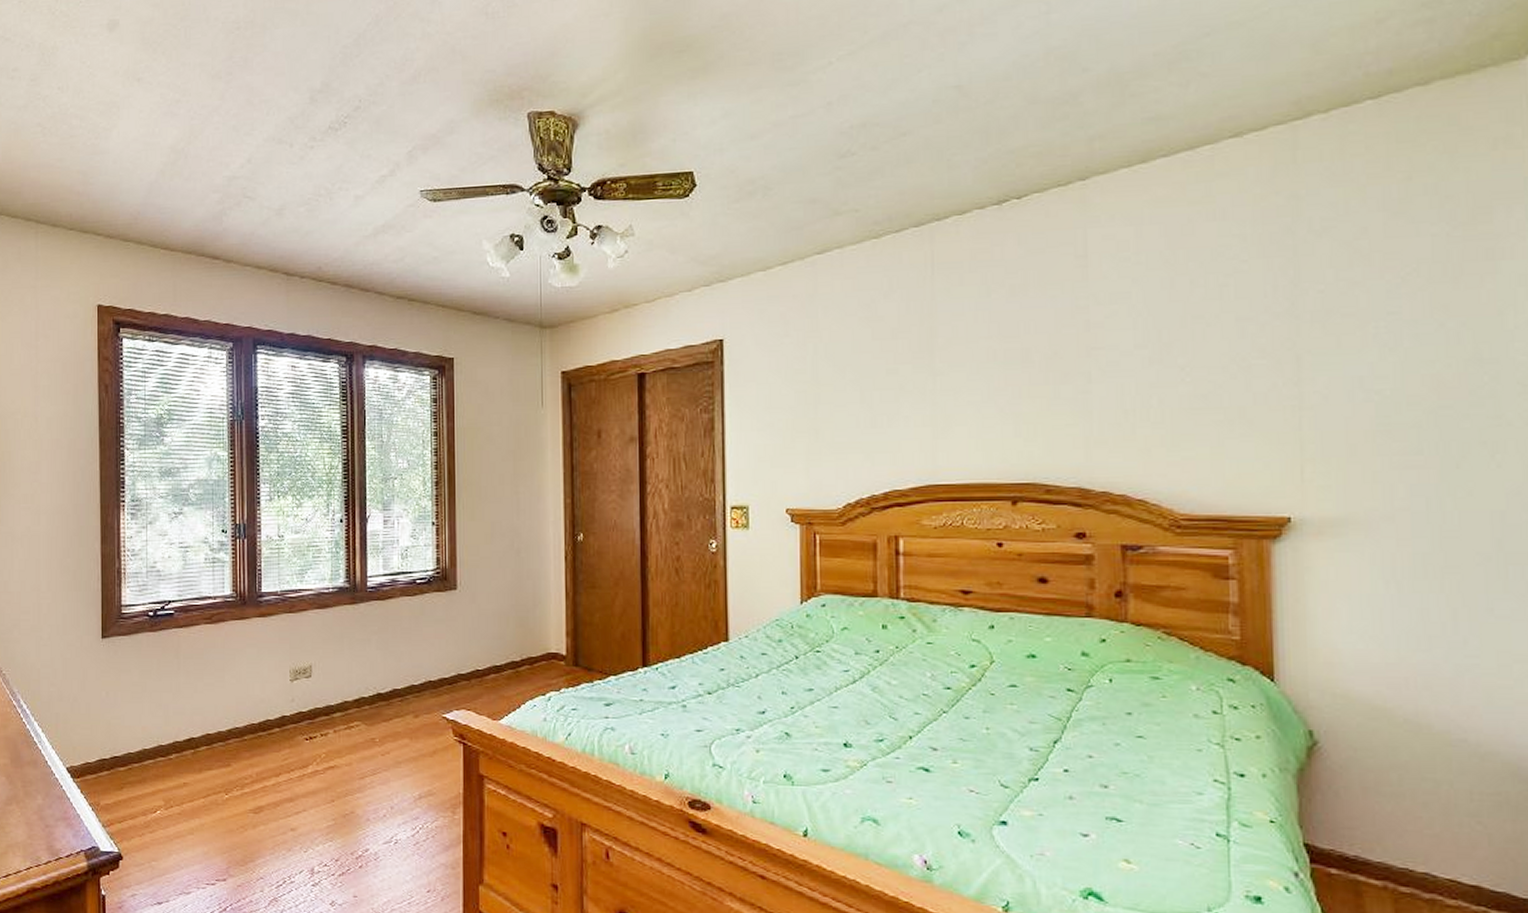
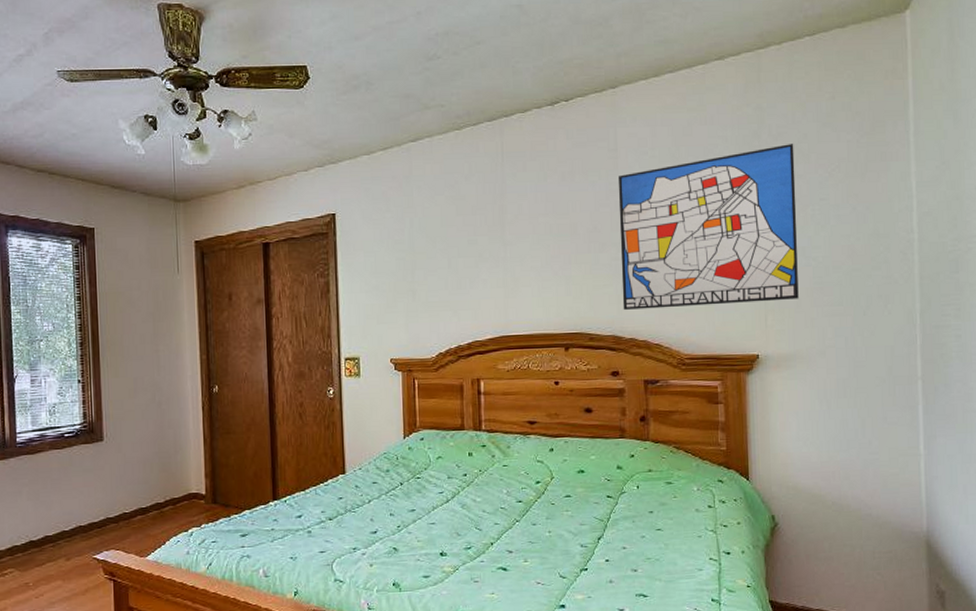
wall art: none [1088,241,1353,456] -> present [618,144,799,310]

